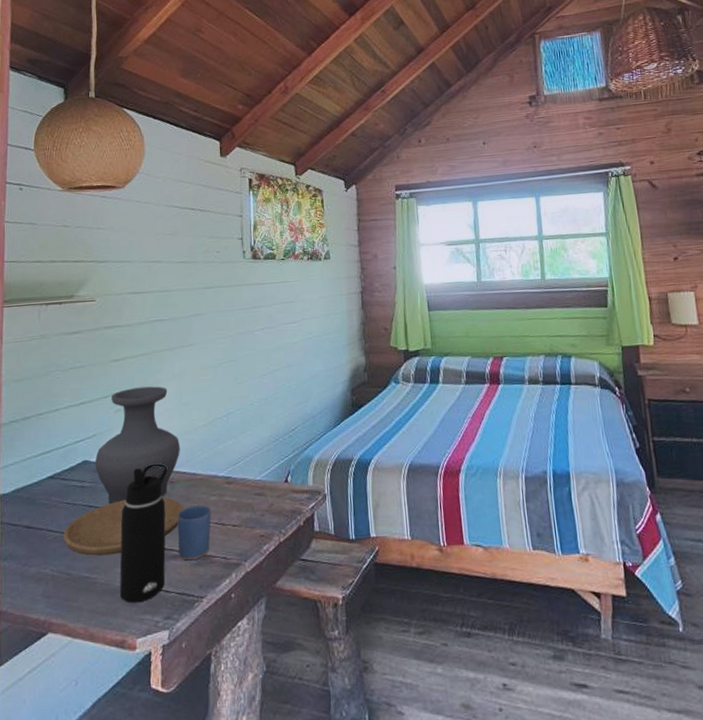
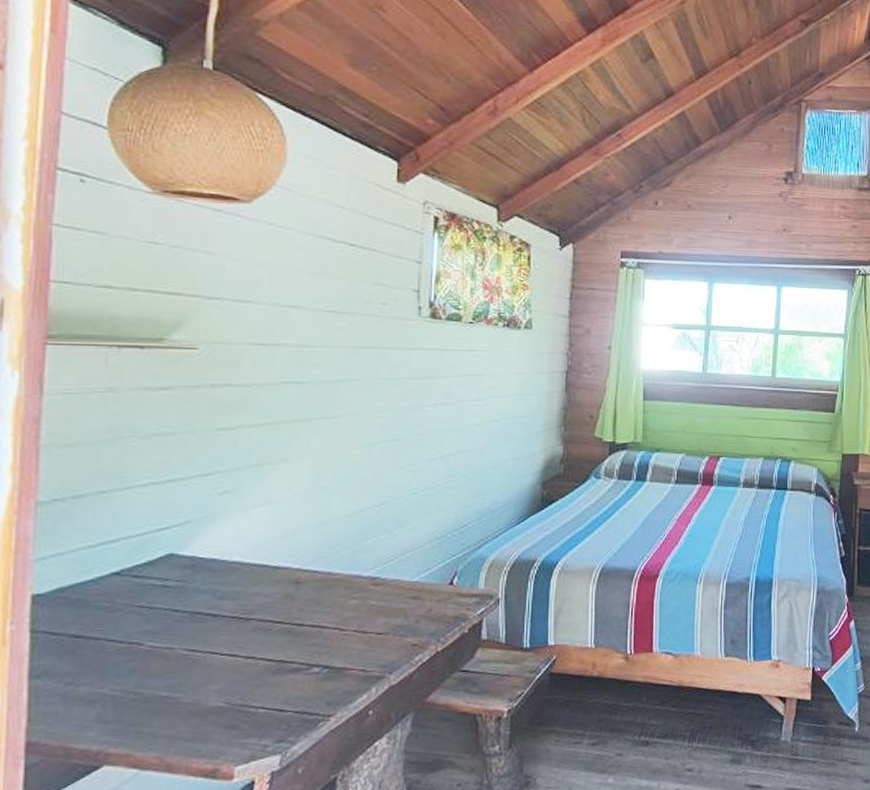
plate: present [64,497,184,556] -> none [133,600,312,671]
vase: present [94,386,180,505] -> none [185,465,312,609]
water bottle: present [120,463,169,603] -> none [214,559,294,726]
mug: present [177,505,211,561] -> none [301,610,349,674]

